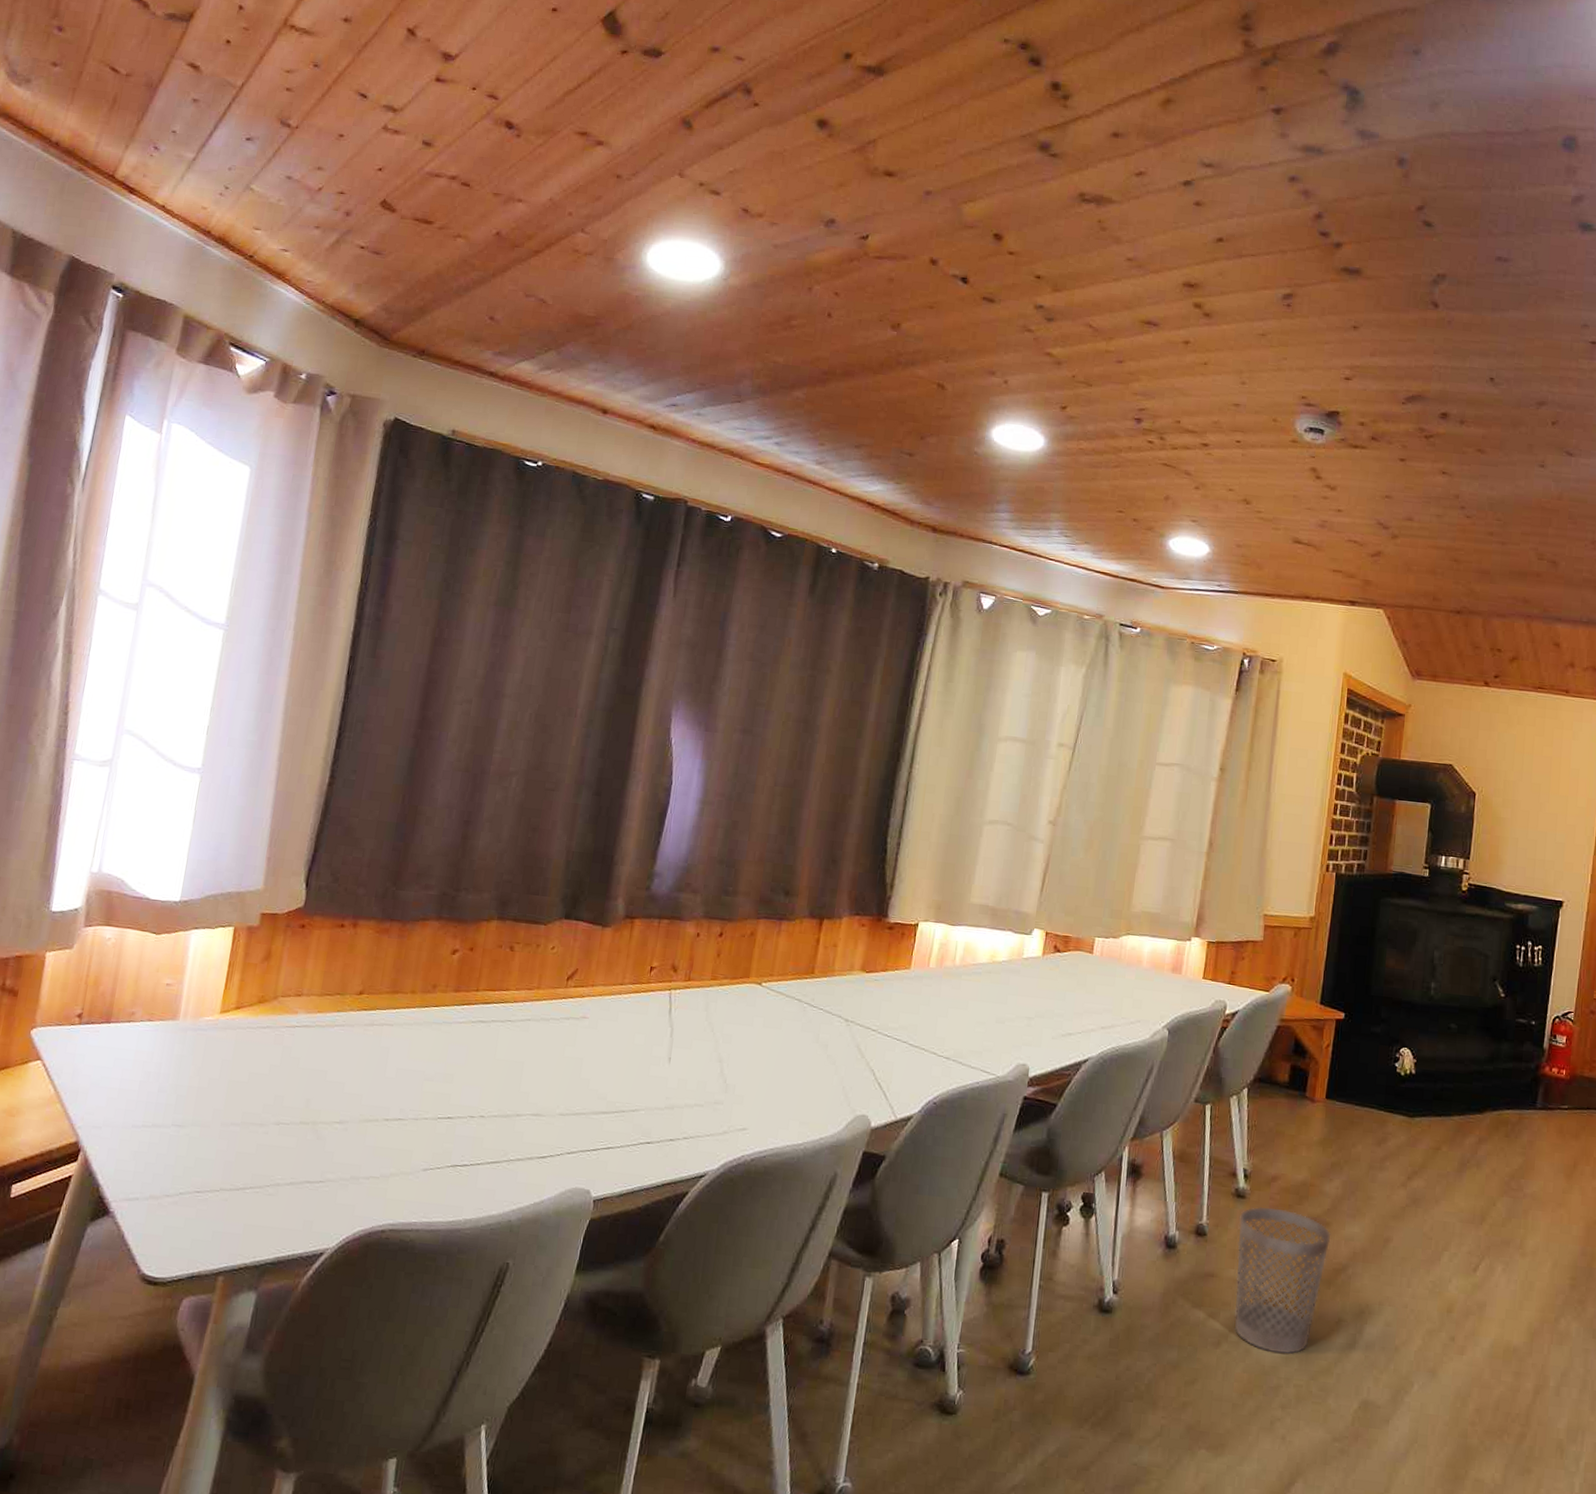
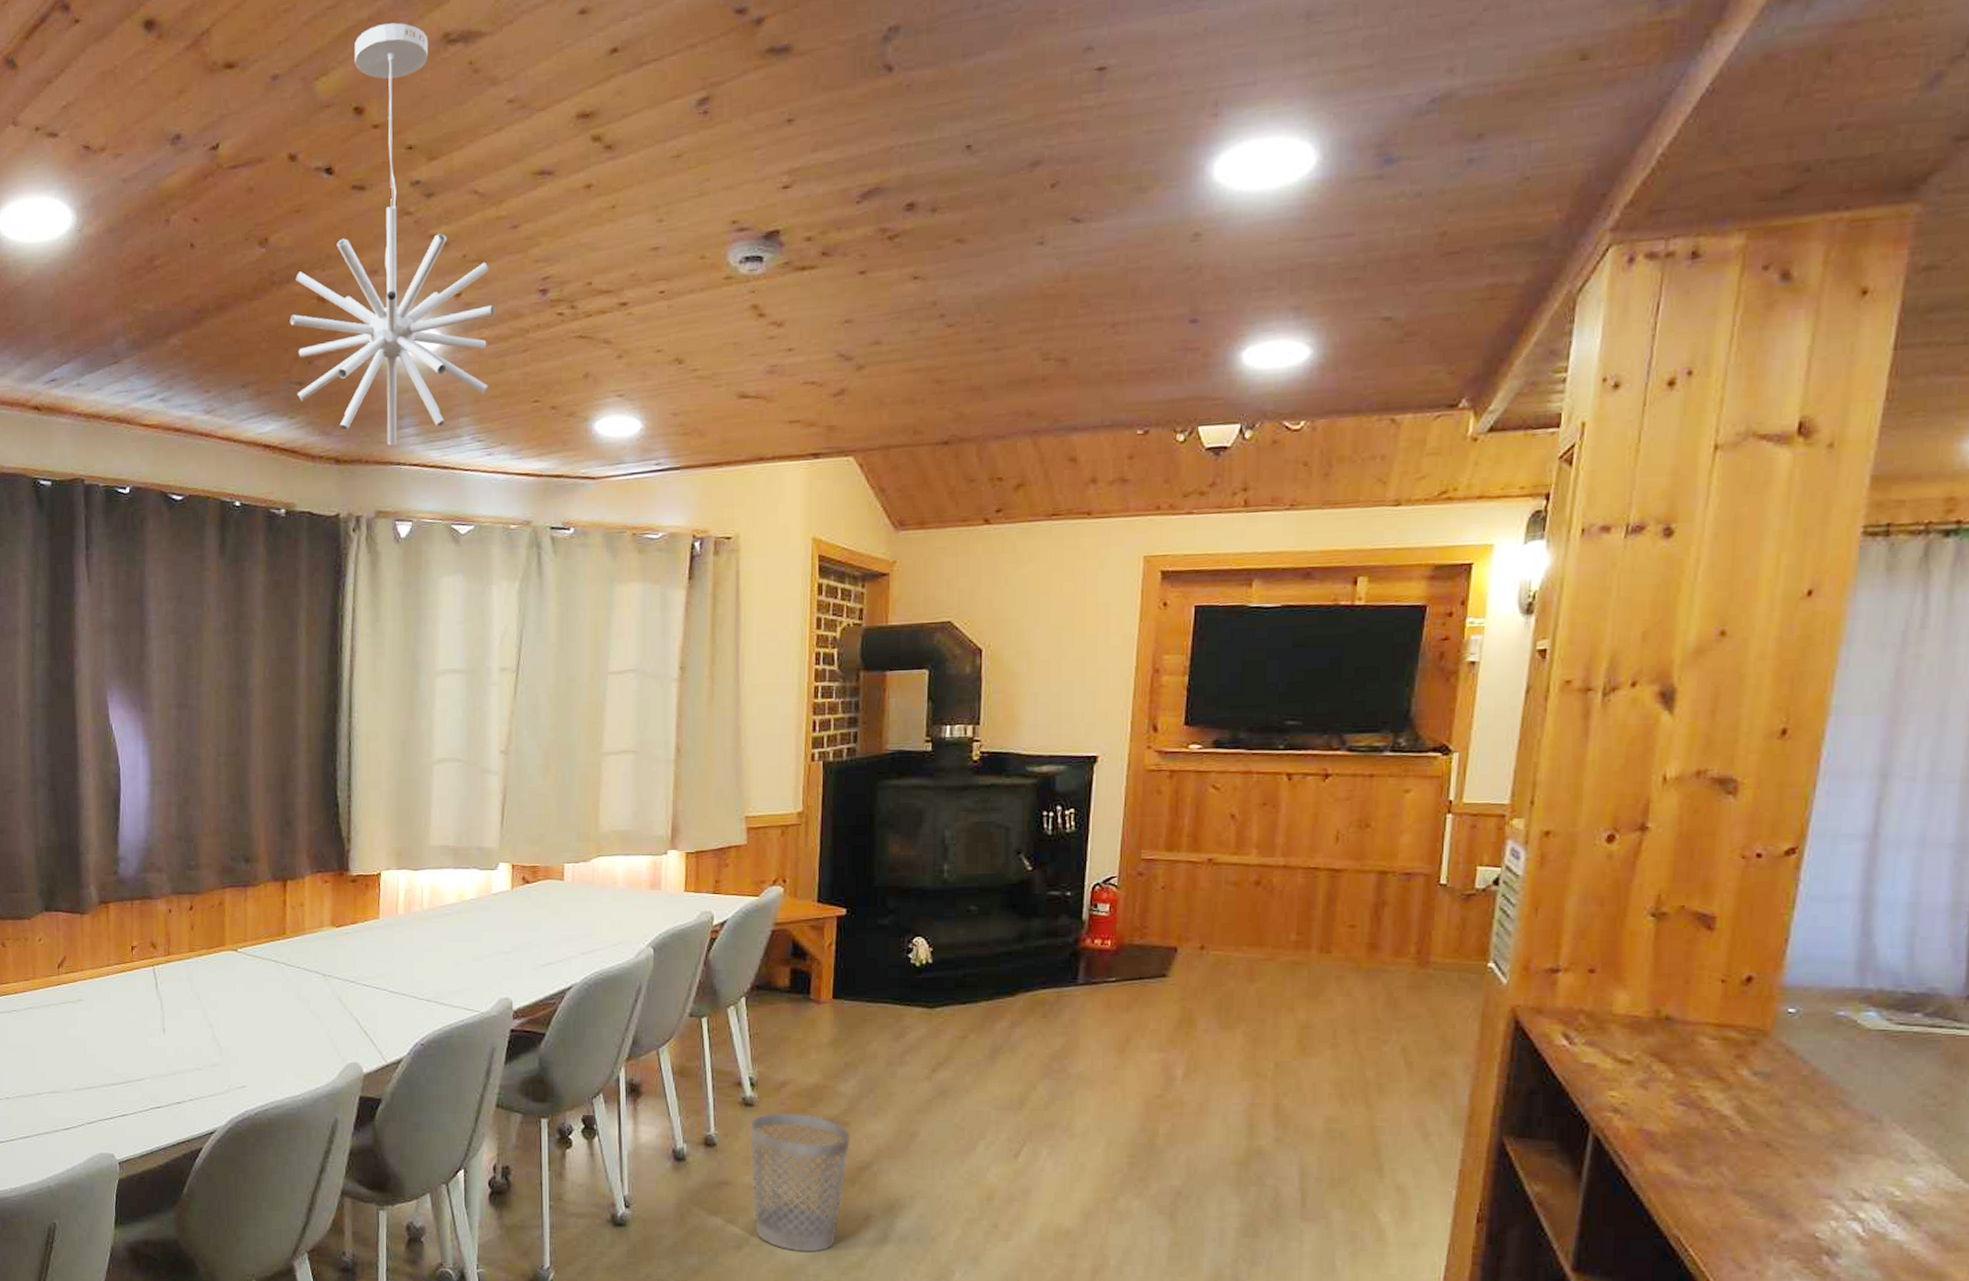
pendant light: none [906,172,1095,526] -> present [290,22,495,446]

